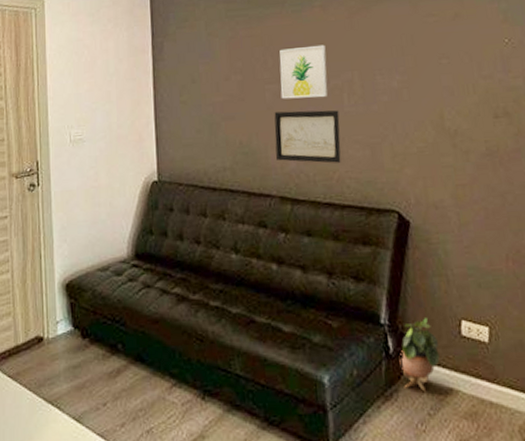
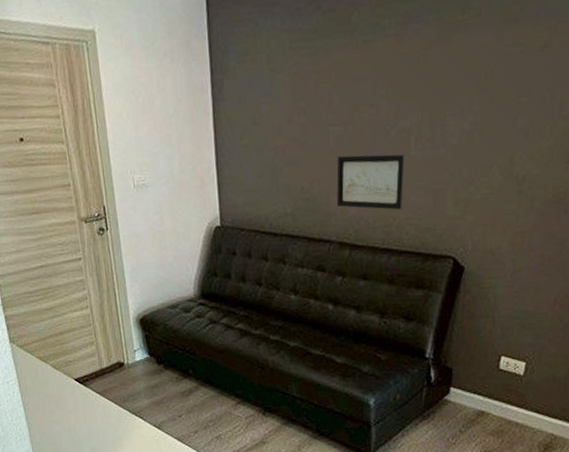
wall art: present [279,44,328,99] -> none [345,81,396,143]
potted plant: present [399,318,440,392] -> none [439,354,476,414]

